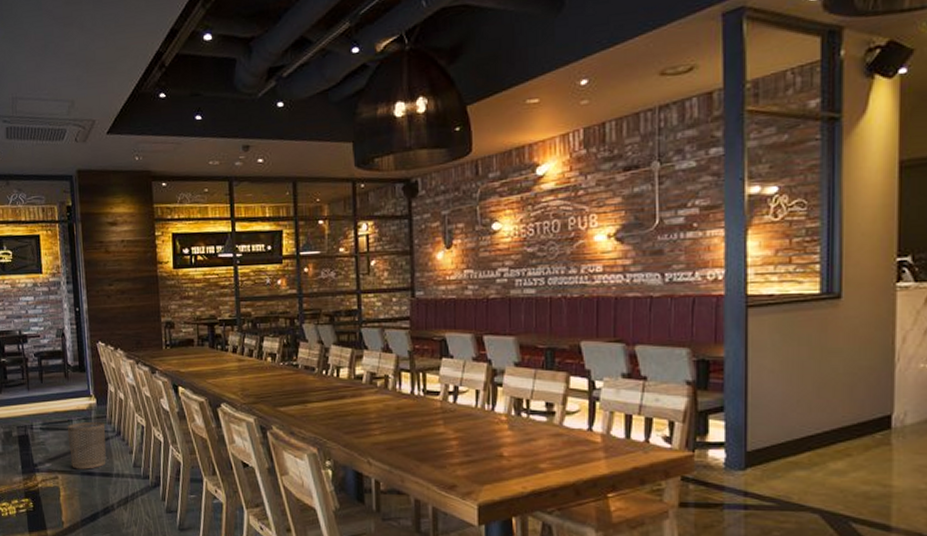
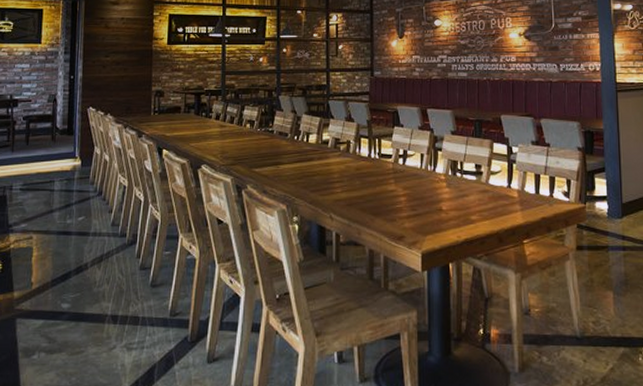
waste bin: present [67,421,106,469] -> none [47,182,88,229]

